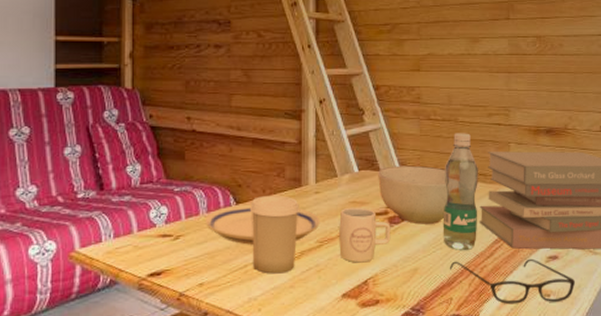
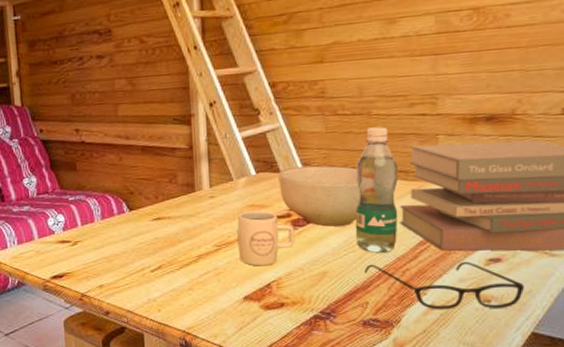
plate: present [205,203,321,245] -> none [100,210,217,250]
cup: present [249,195,299,274] -> none [143,201,194,277]

